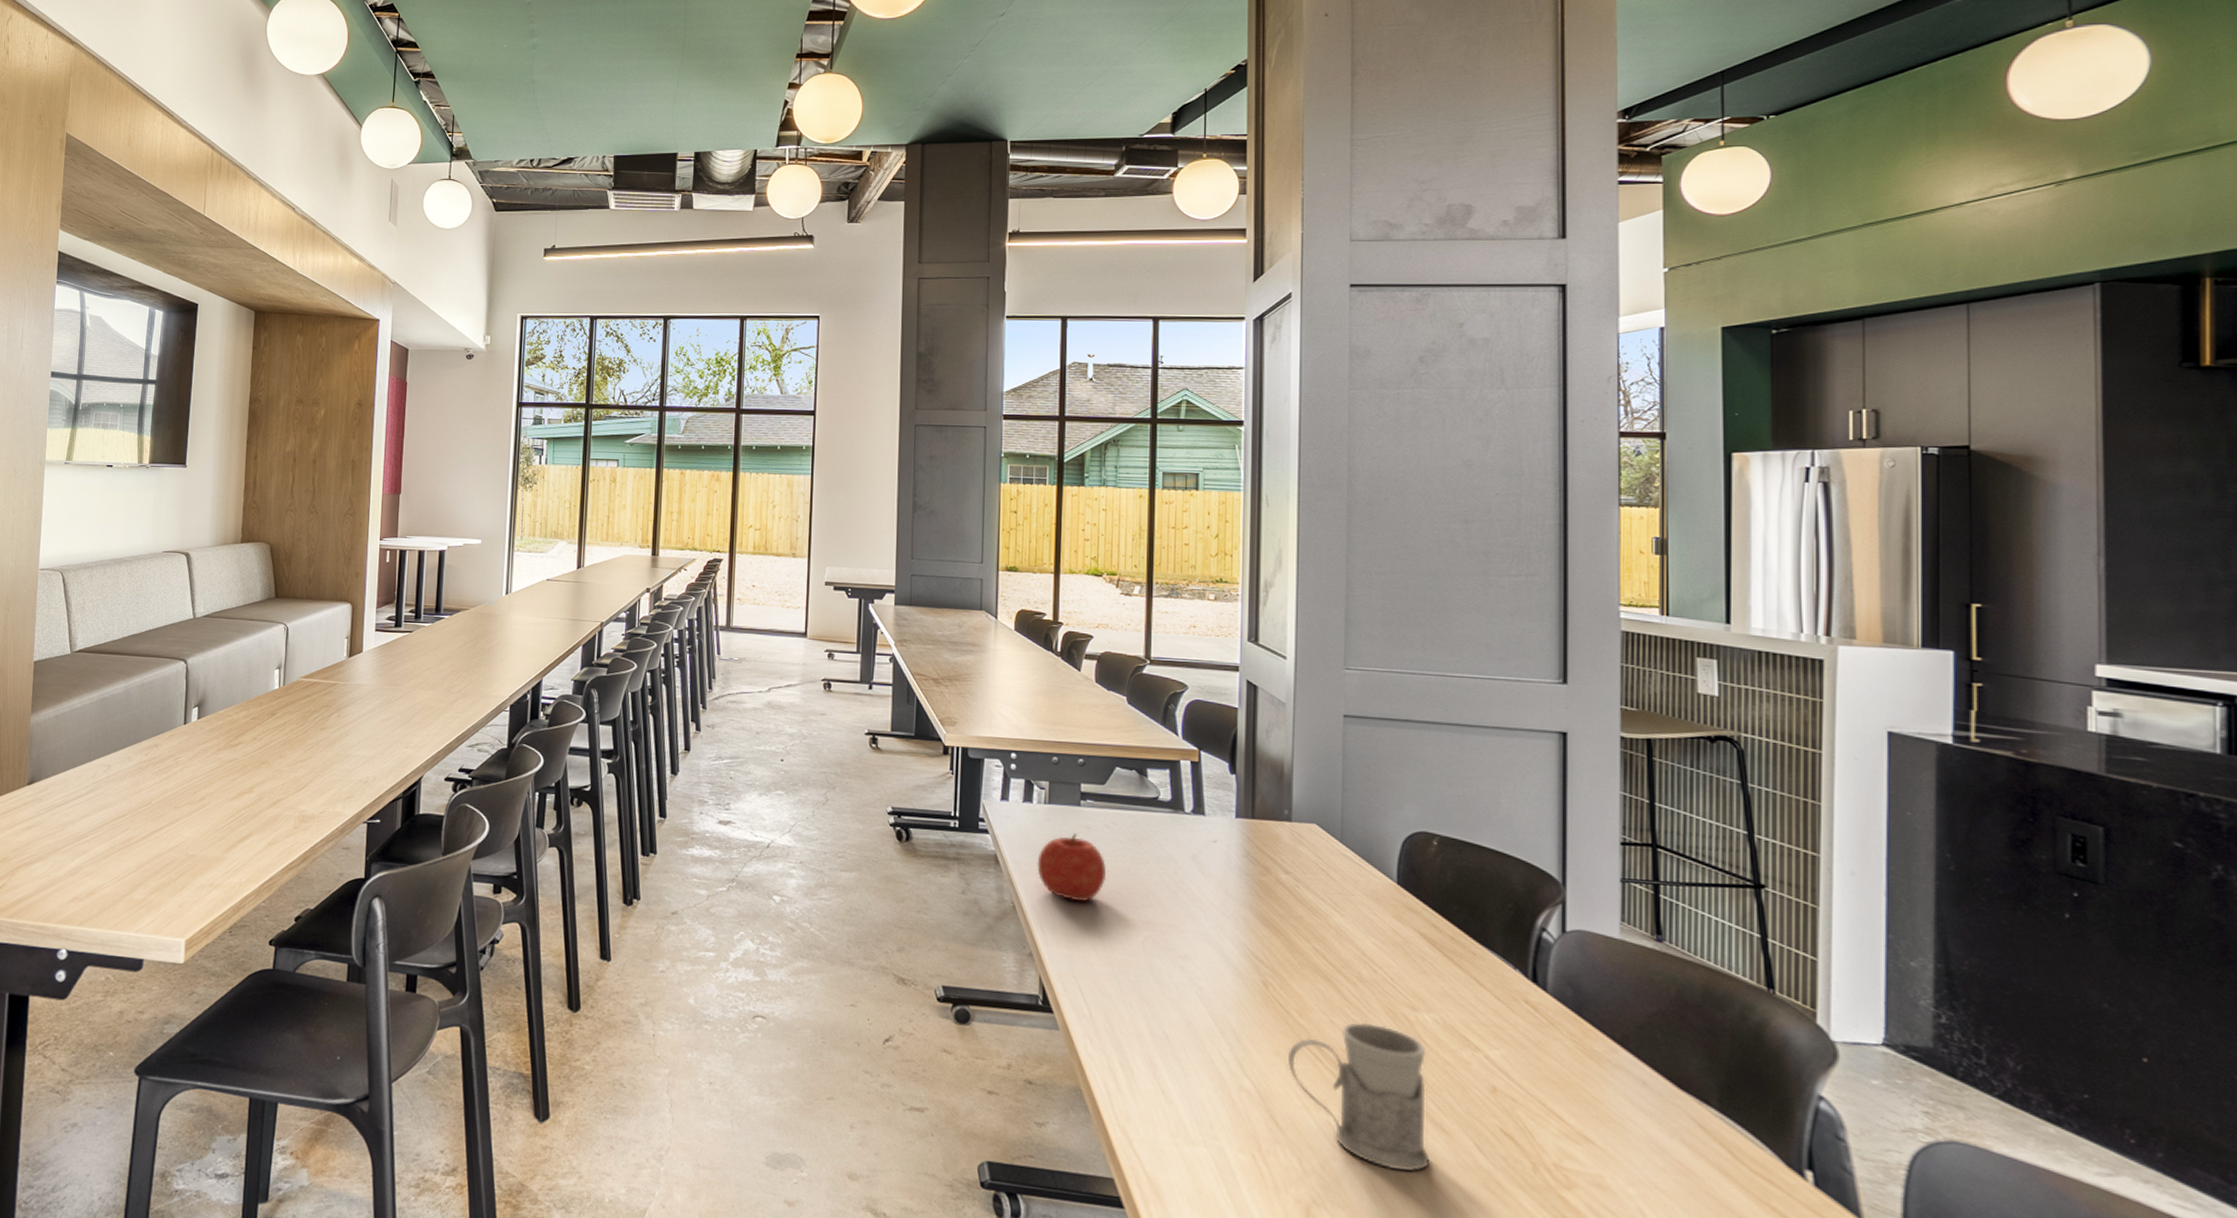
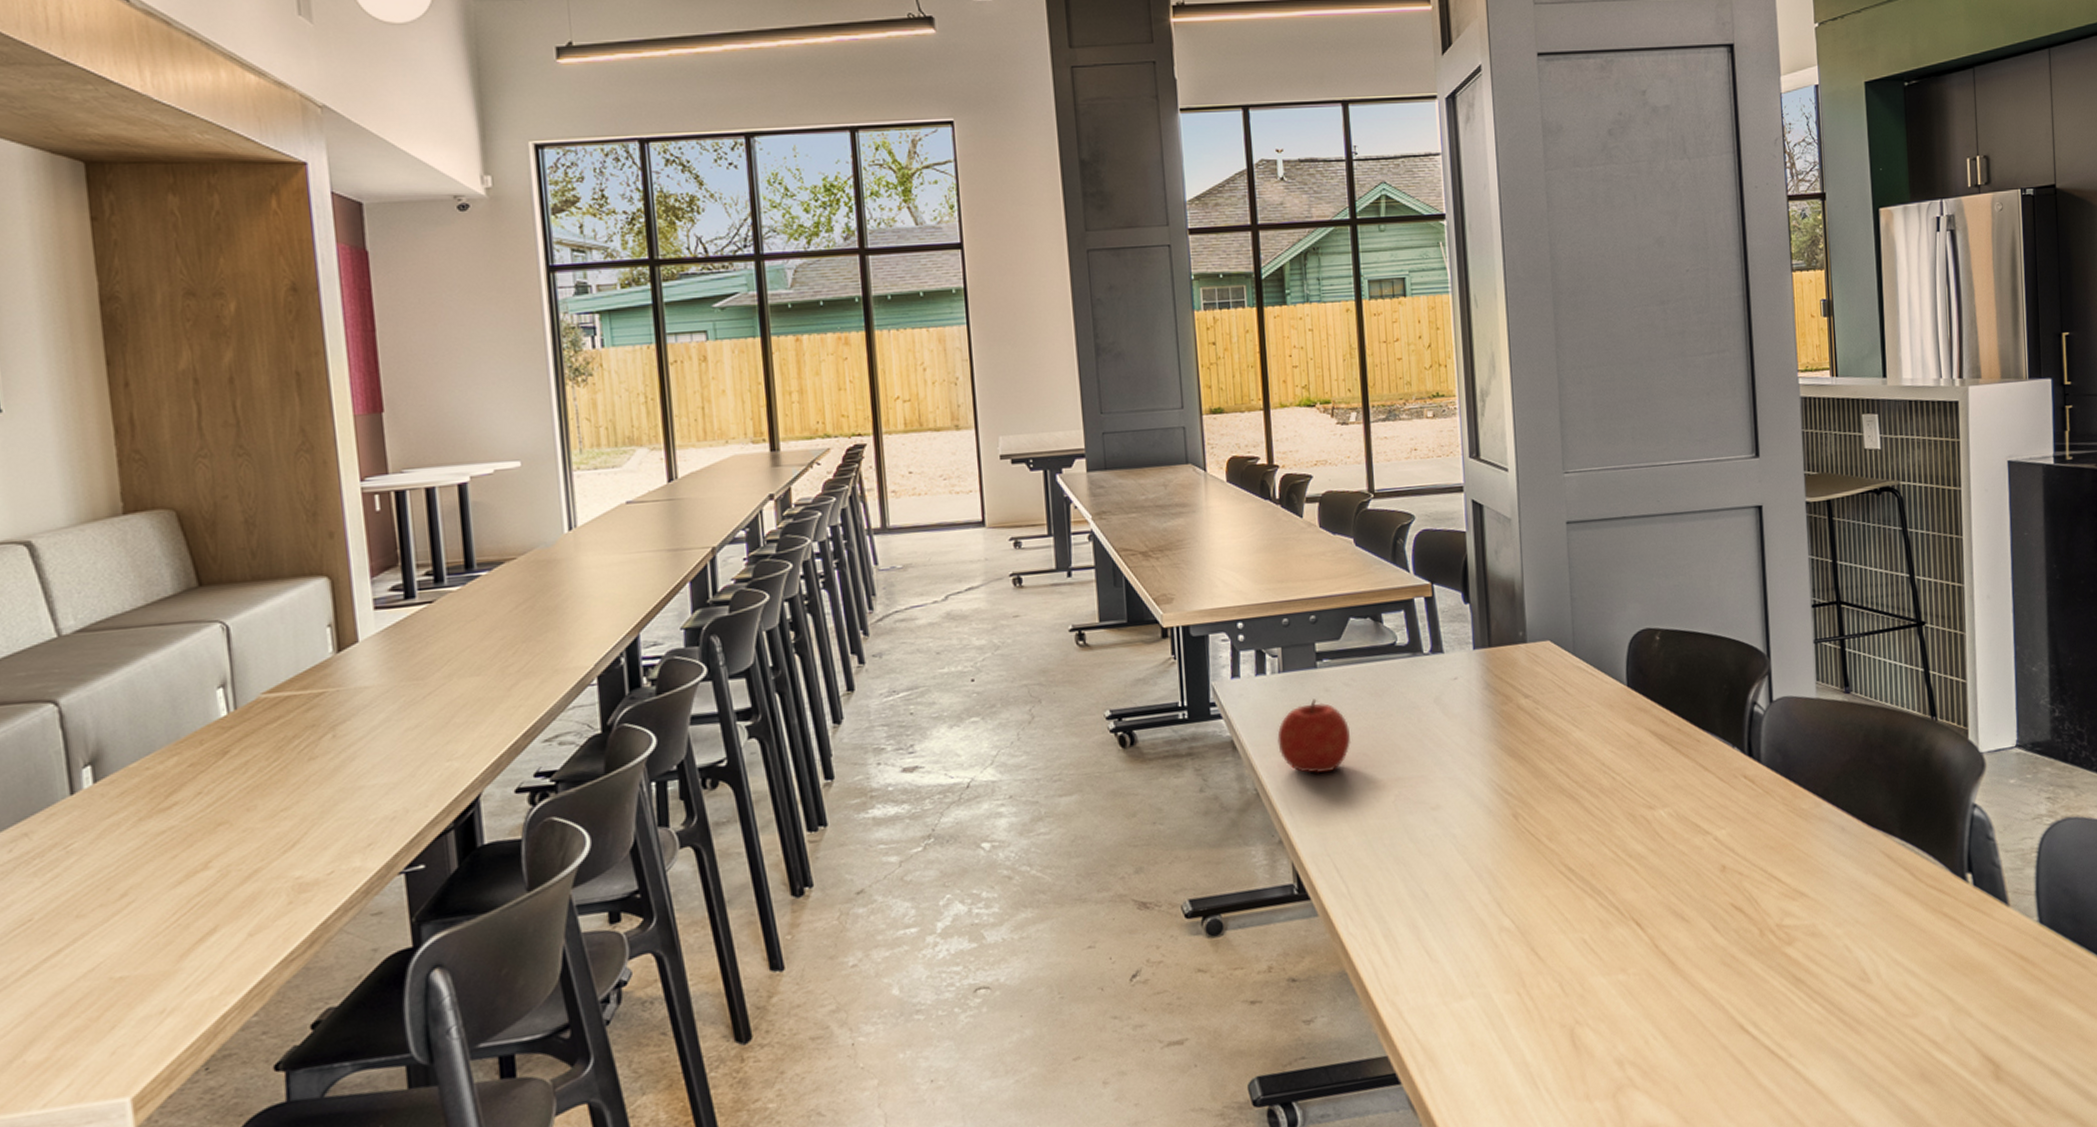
mug: present [1287,1022,1430,1172] -> none [1542,830,1675,971]

